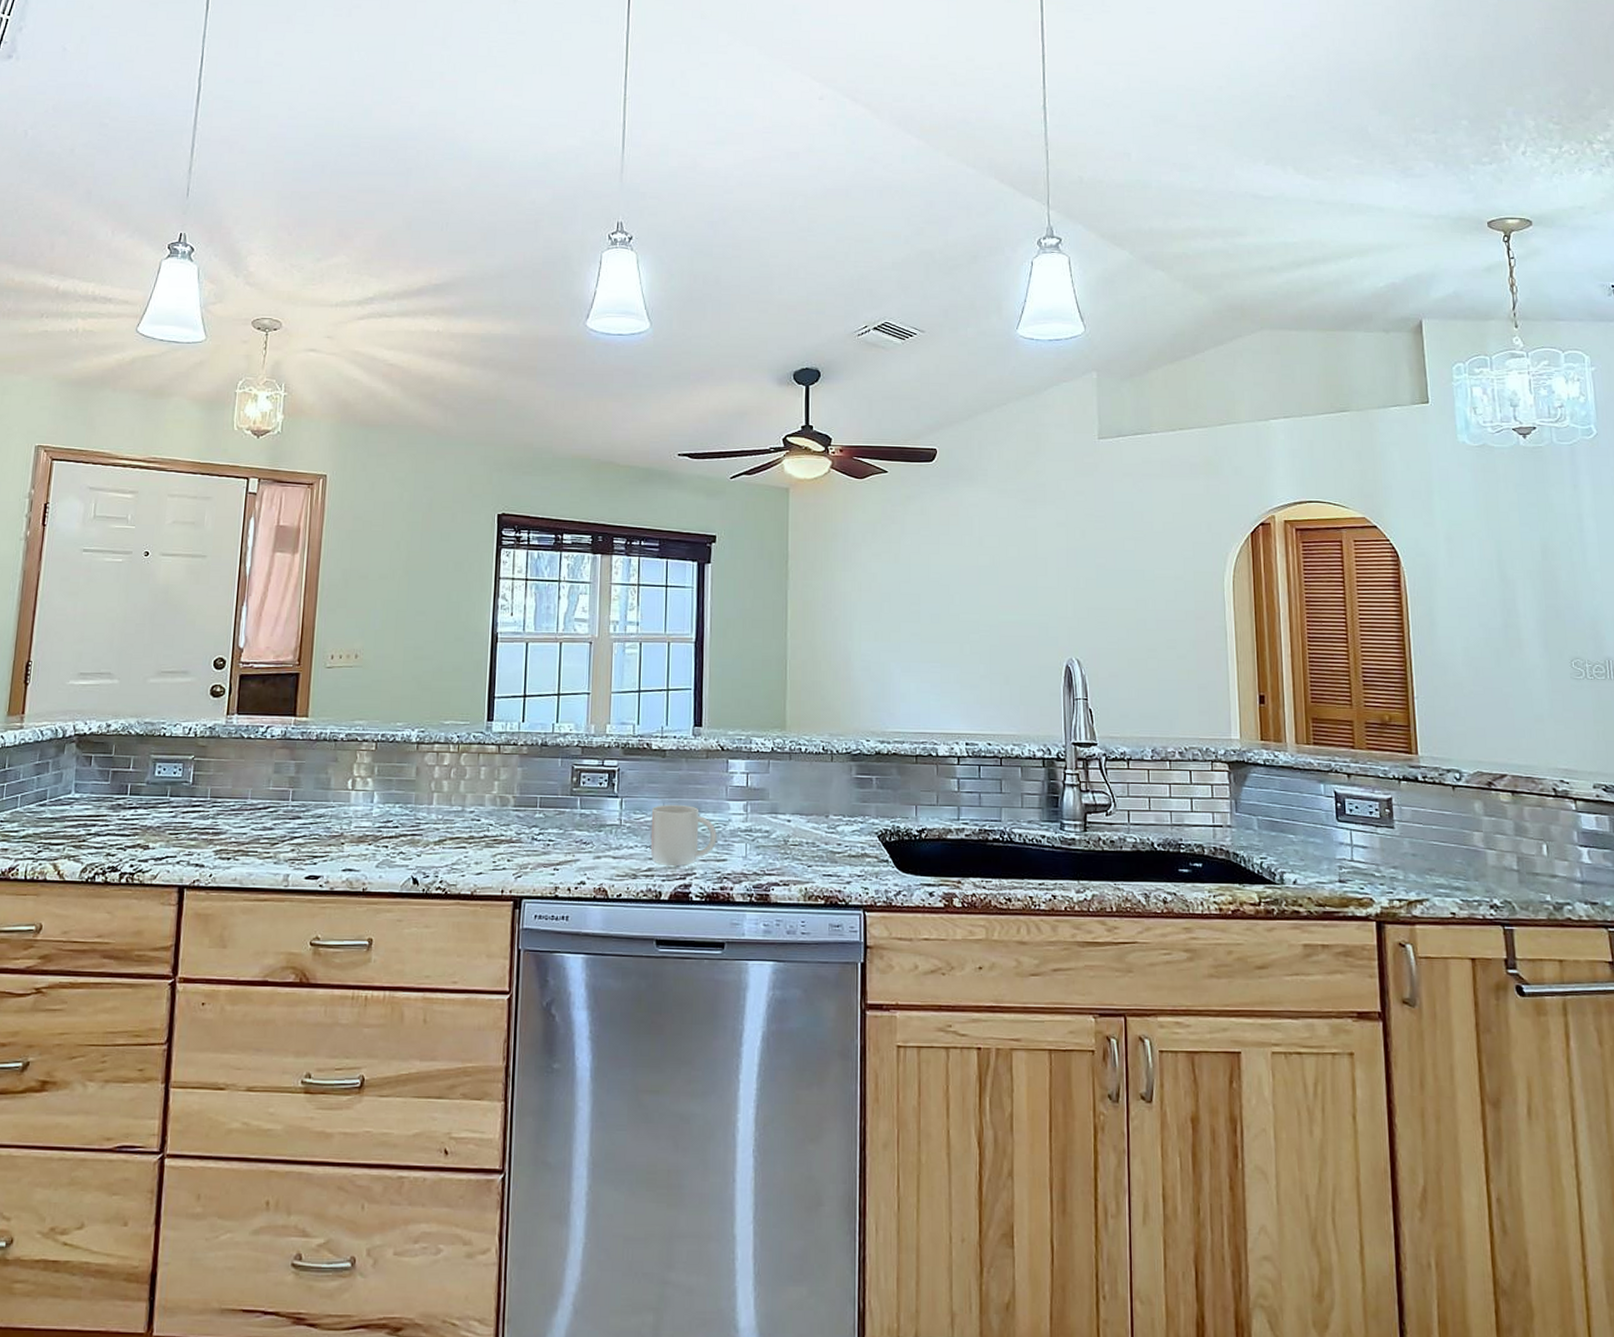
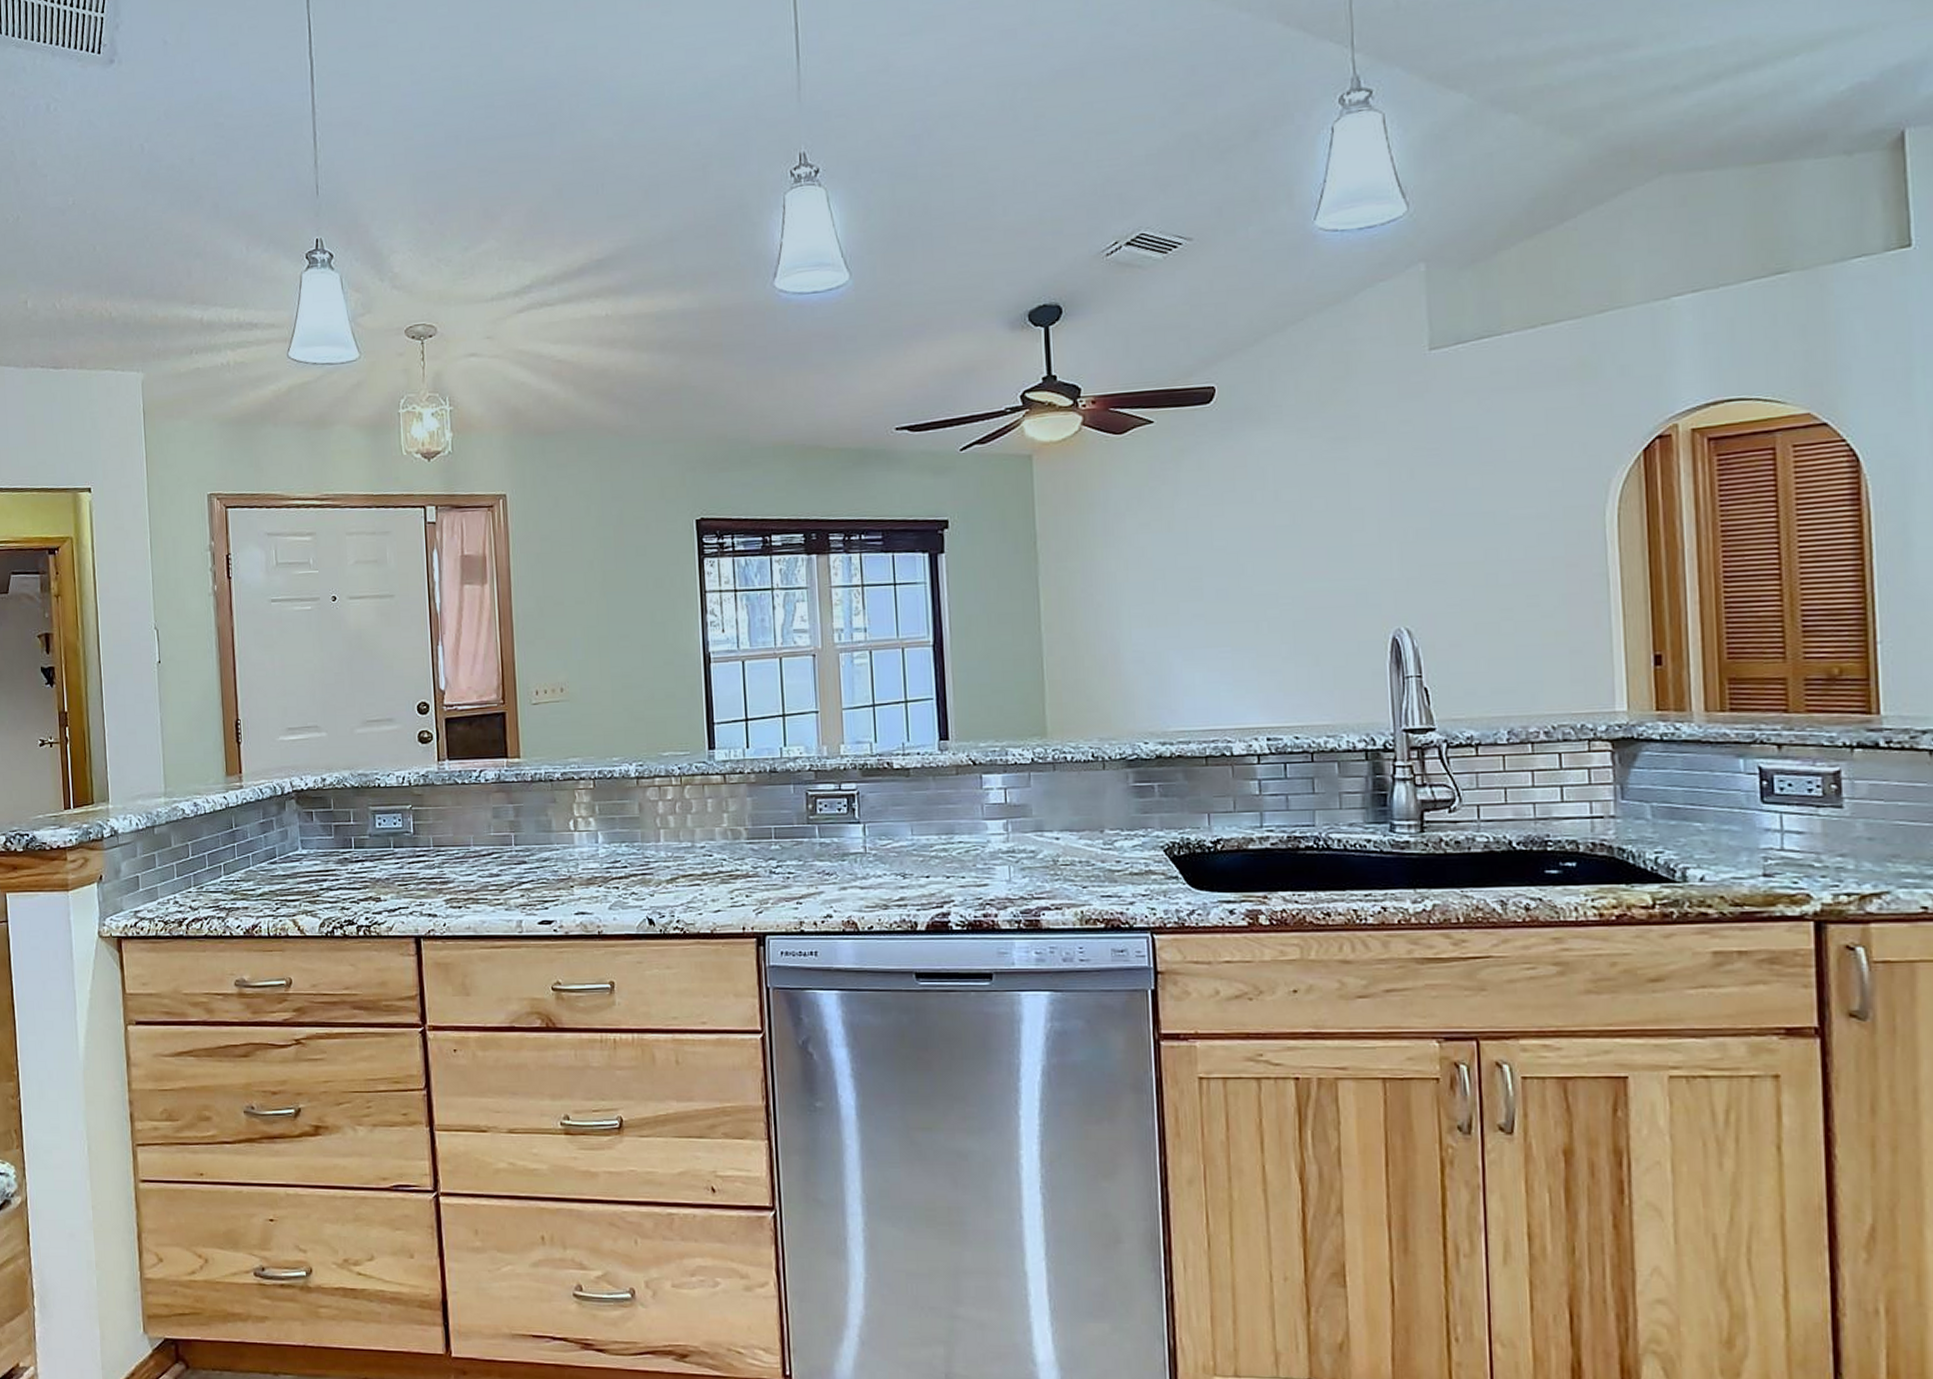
mug: present [650,805,717,867] -> none [898,828,975,895]

